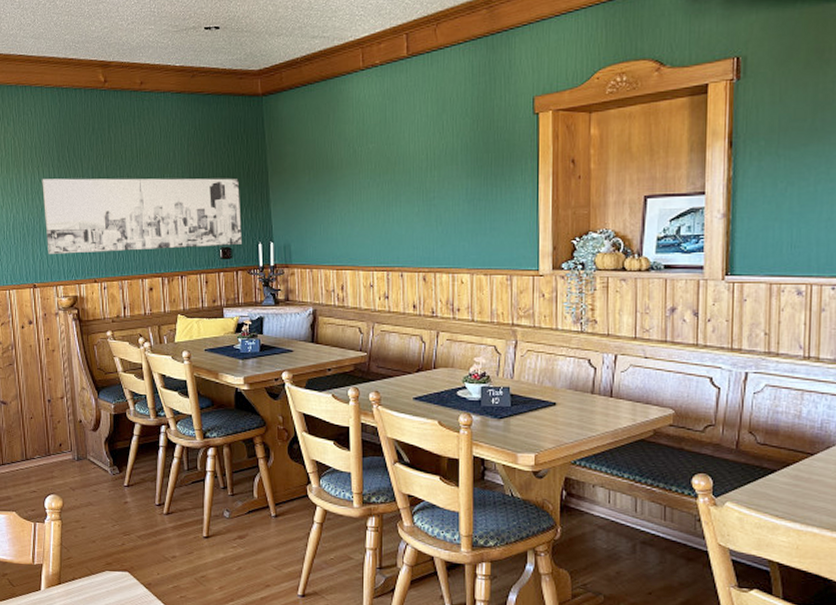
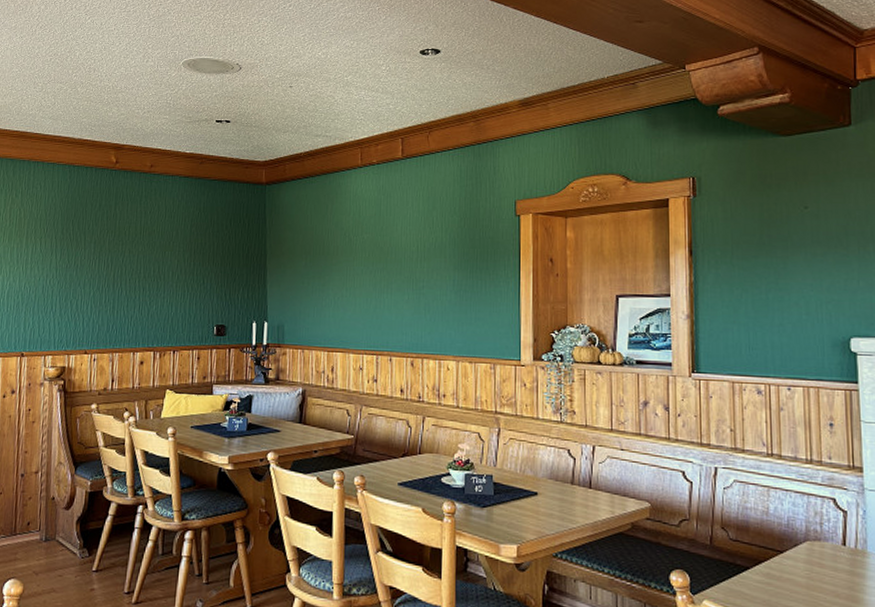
wall art: present [42,178,242,254] -> none [40,250,238,324]

